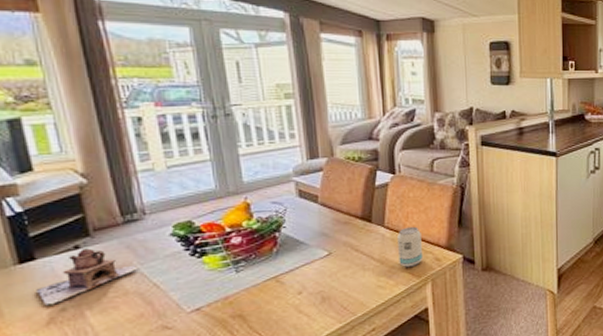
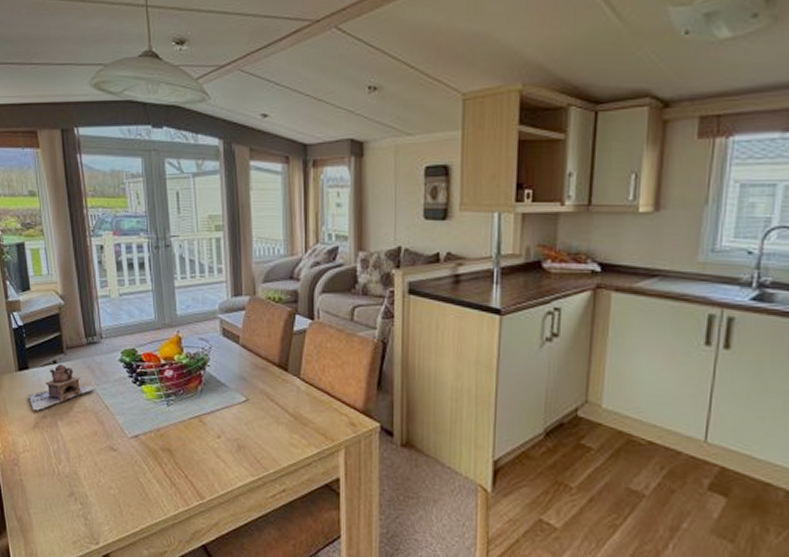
beverage can: present [398,226,424,268] -> none [312,381,338,429]

